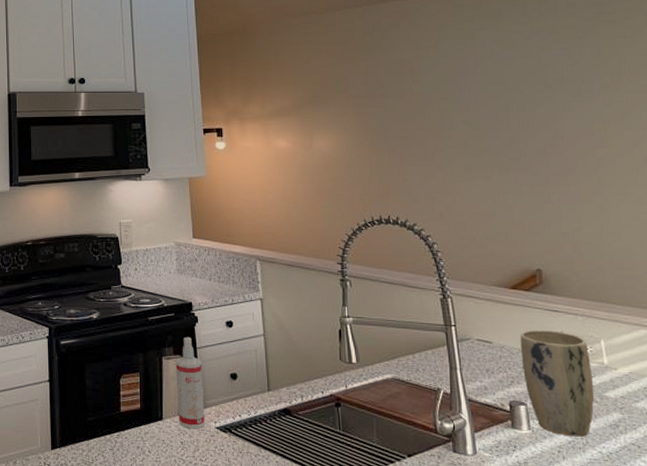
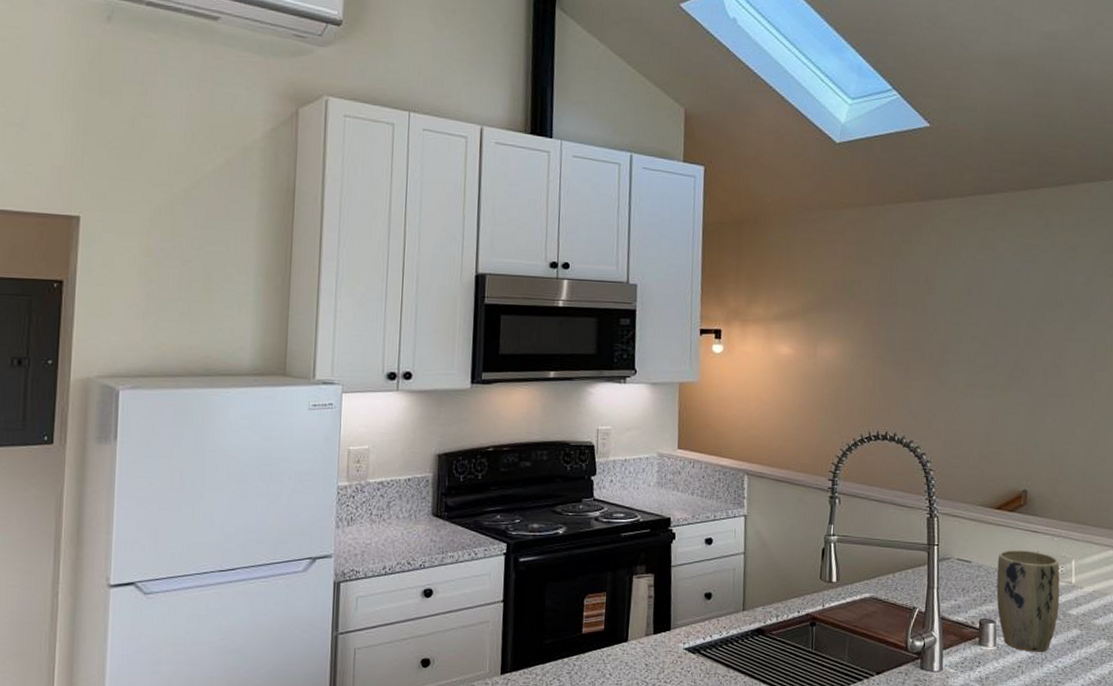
spray bottle: present [175,337,205,429] -> none [645,554,676,651]

